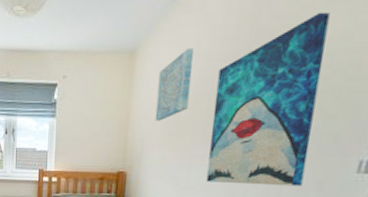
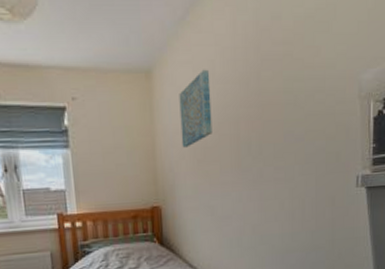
wall art: present [206,11,330,186] -> none [235,41,319,209]

